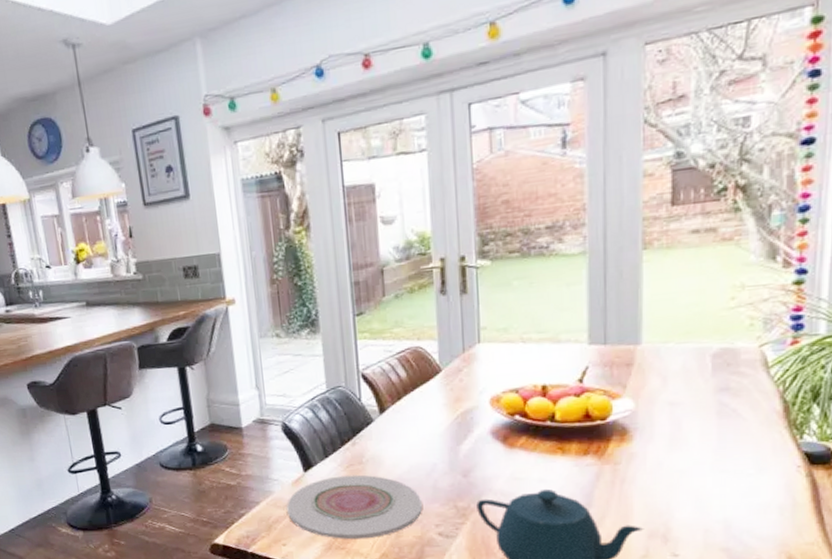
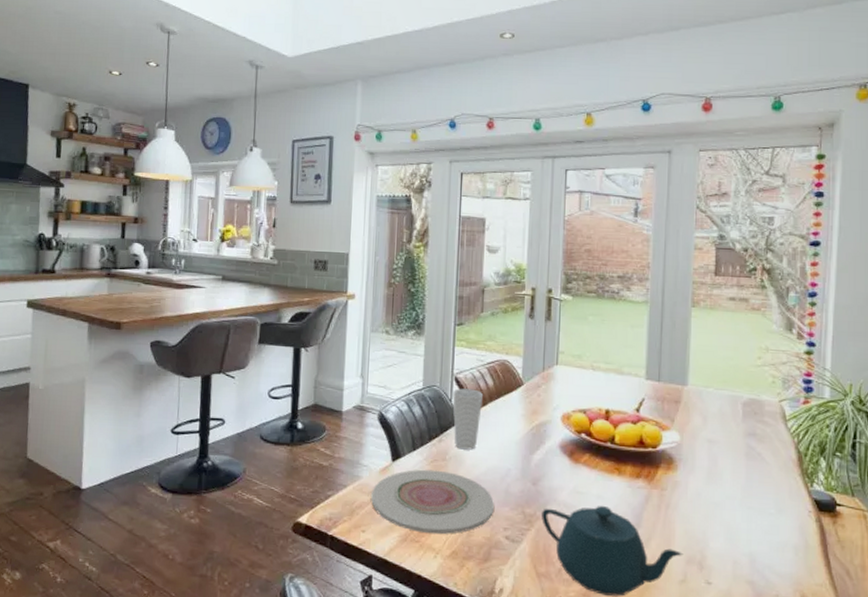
cup: none [361,384,397,450] -> present [453,388,484,450]

